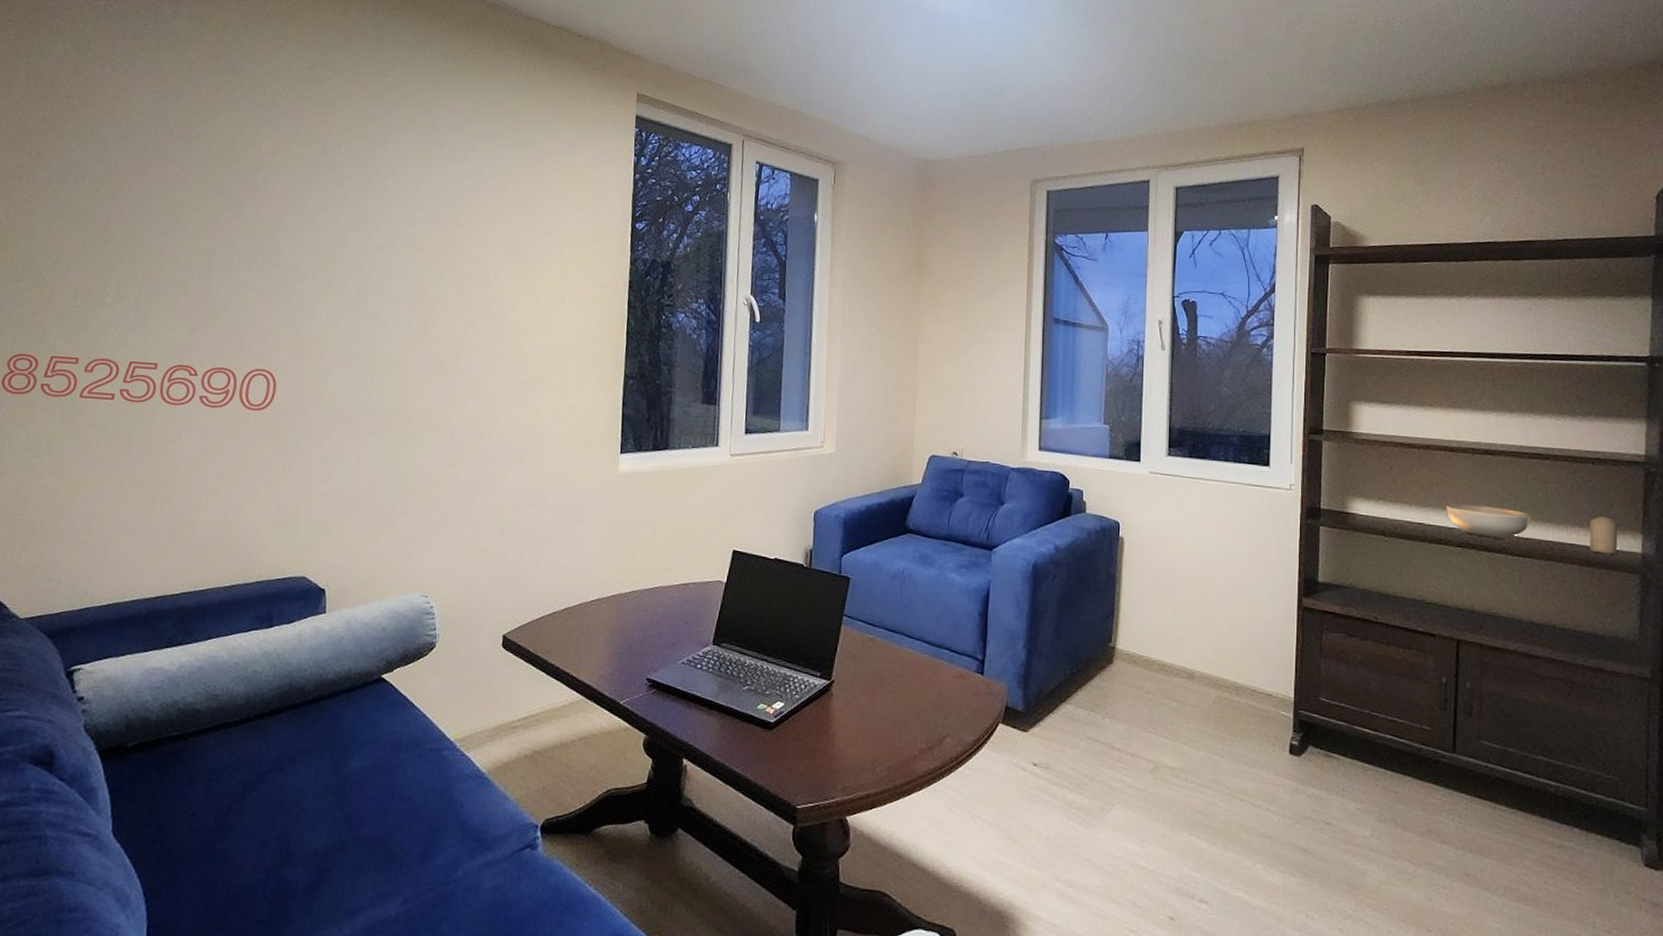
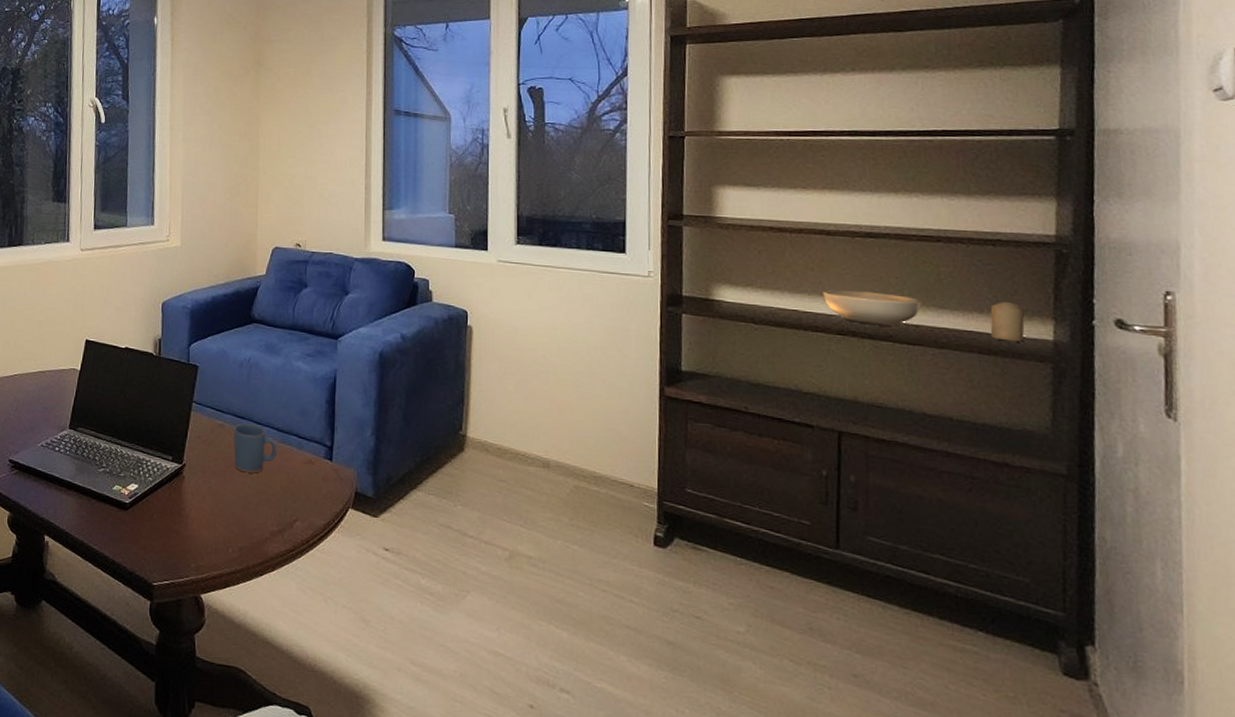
mug: none [884,637,929,689] -> present [233,423,278,474]

